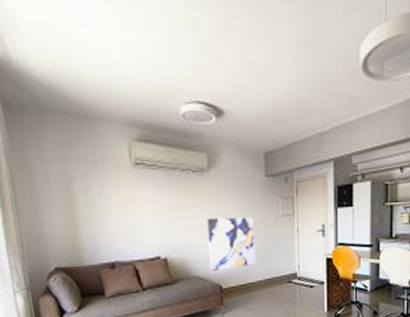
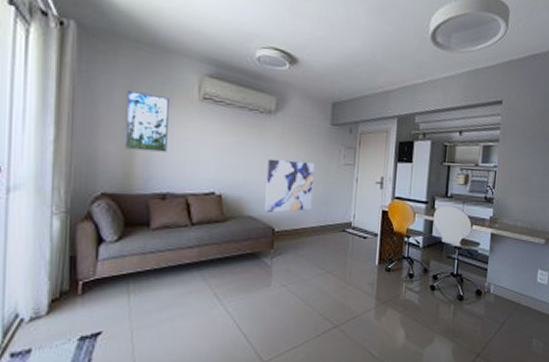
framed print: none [61,164,108,224] -> present [124,90,169,152]

